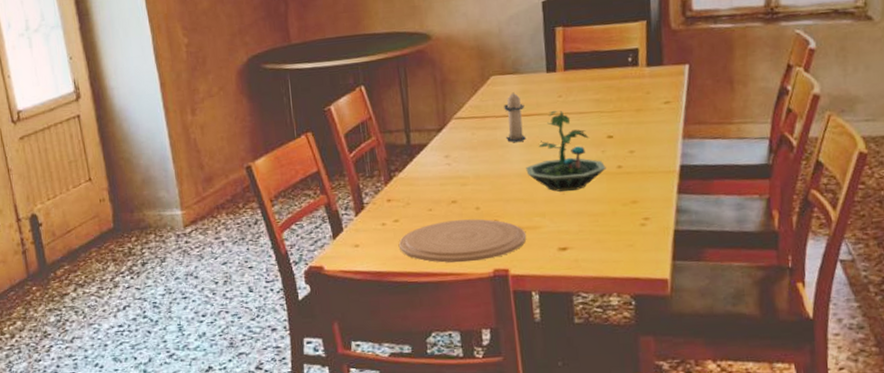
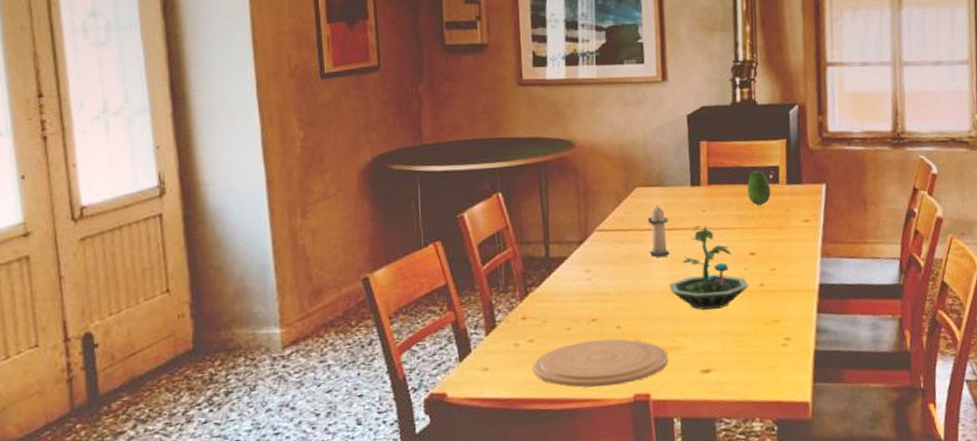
fruit: none [605,53,630,90] -> present [747,170,771,206]

